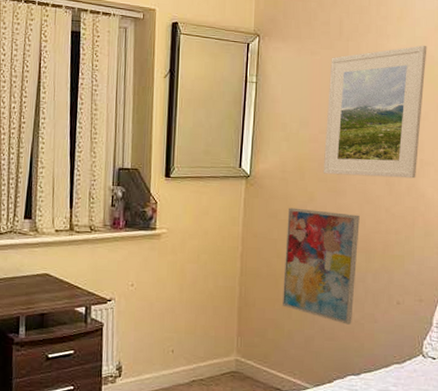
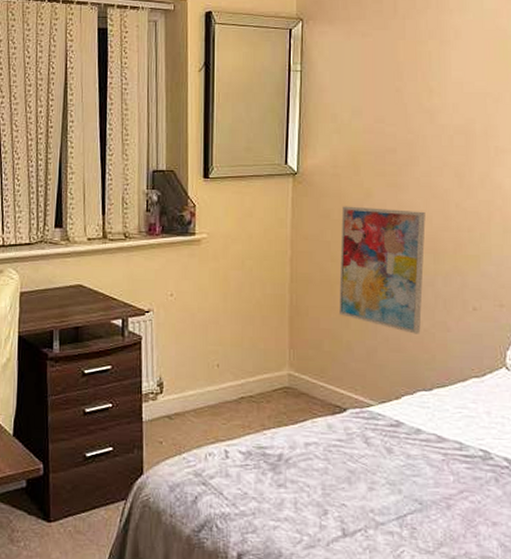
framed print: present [323,45,427,179] -> none [380,19,498,169]

